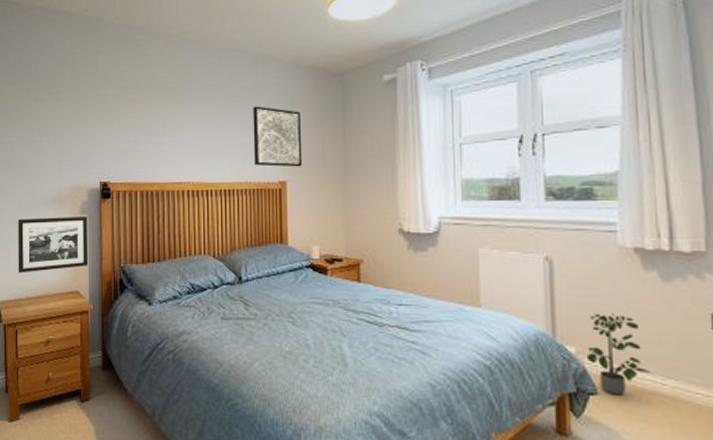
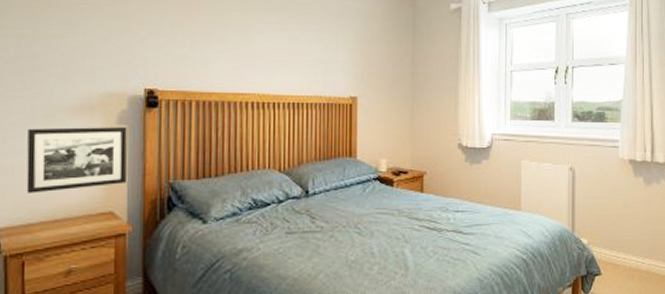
wall art: present [253,106,303,167] -> none [325,20,374,84]
potted plant: present [586,313,650,396] -> none [594,211,635,274]

